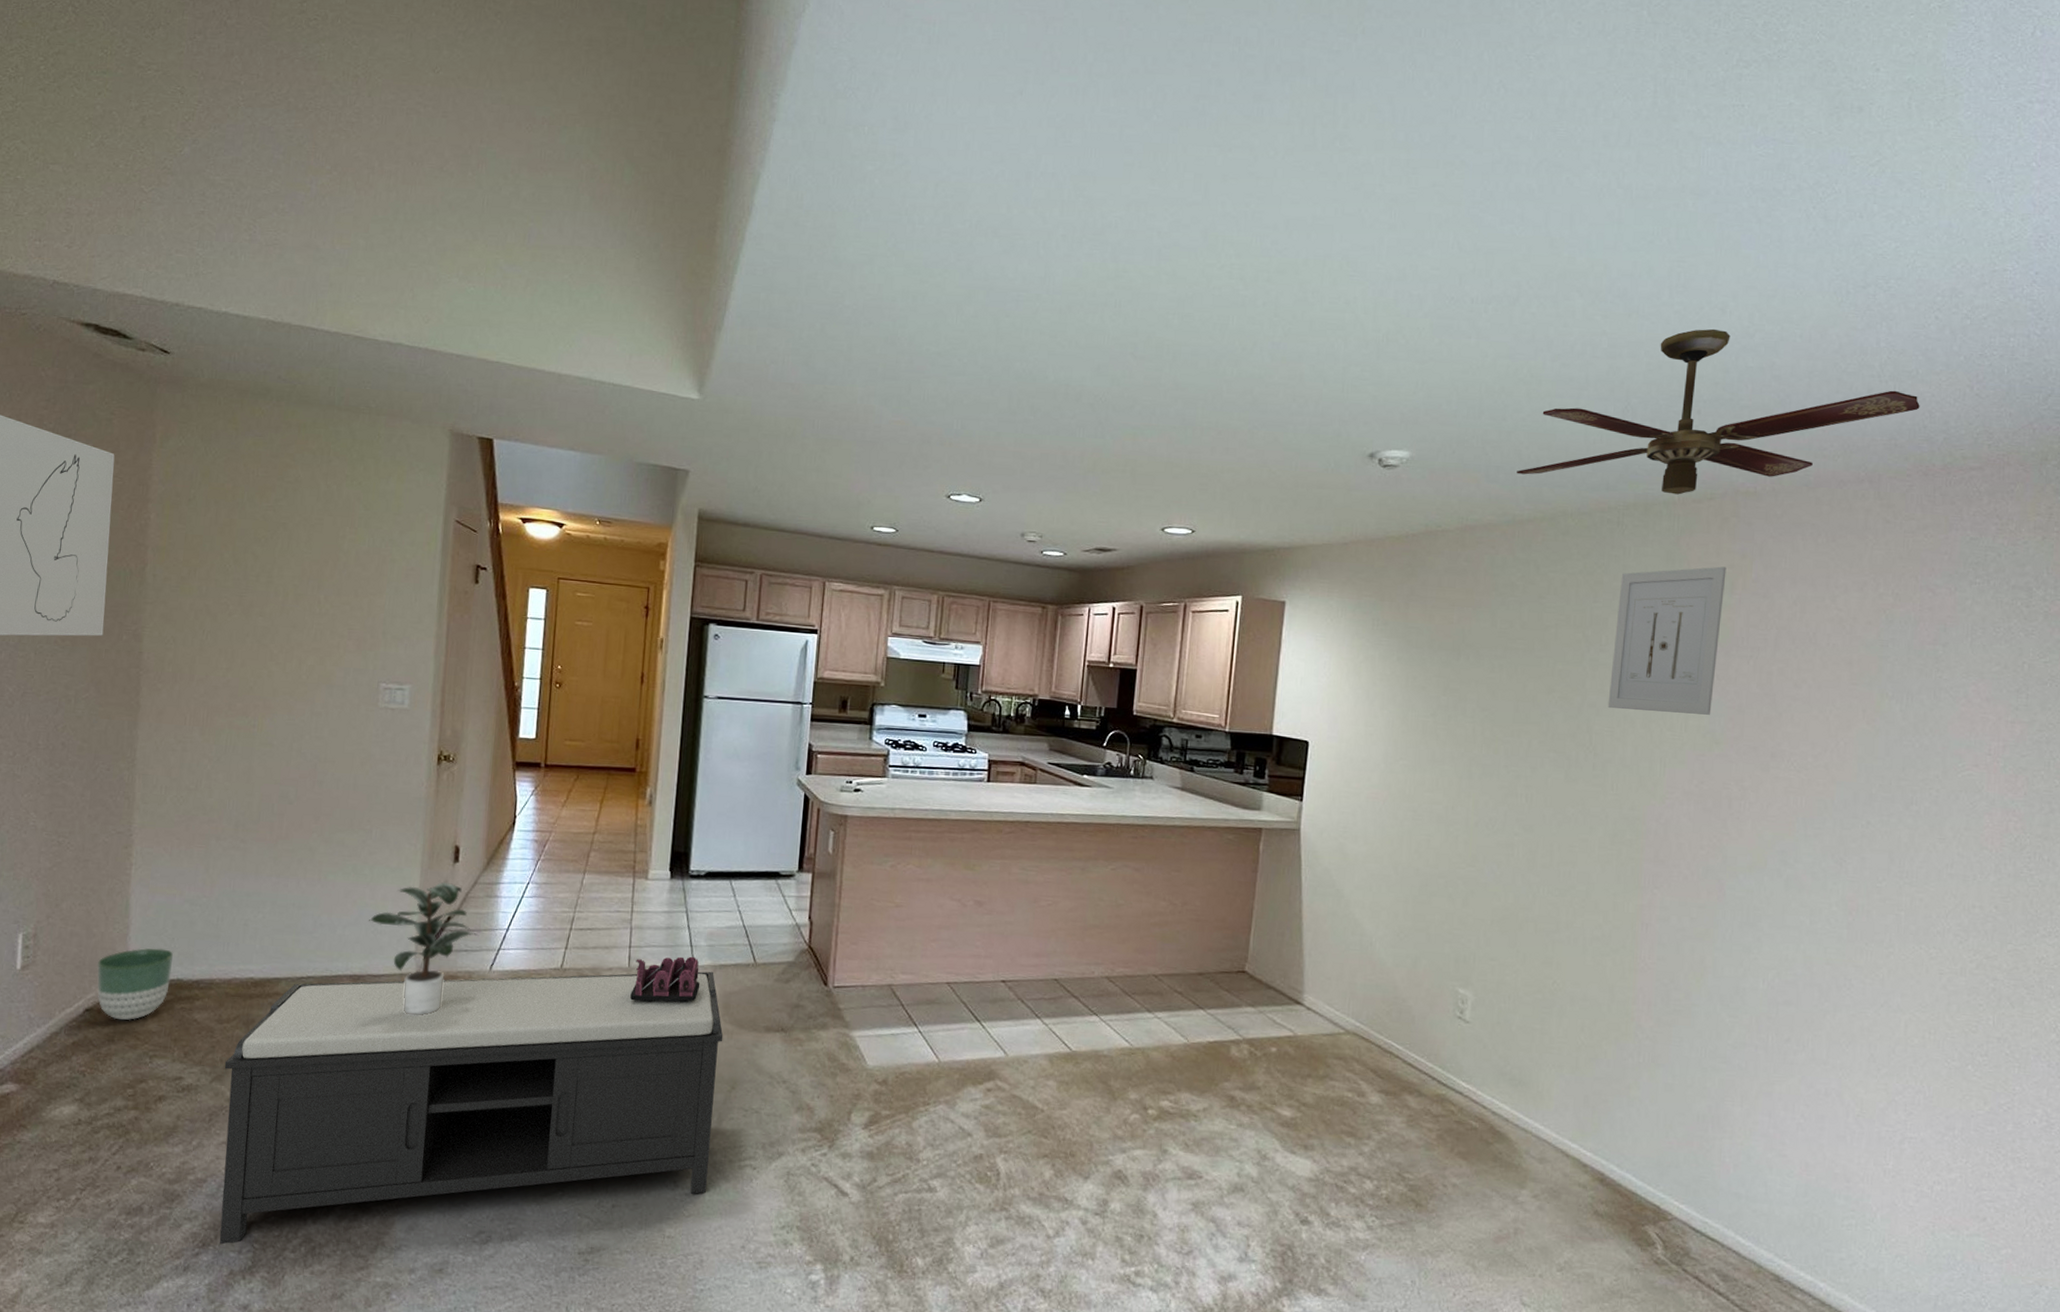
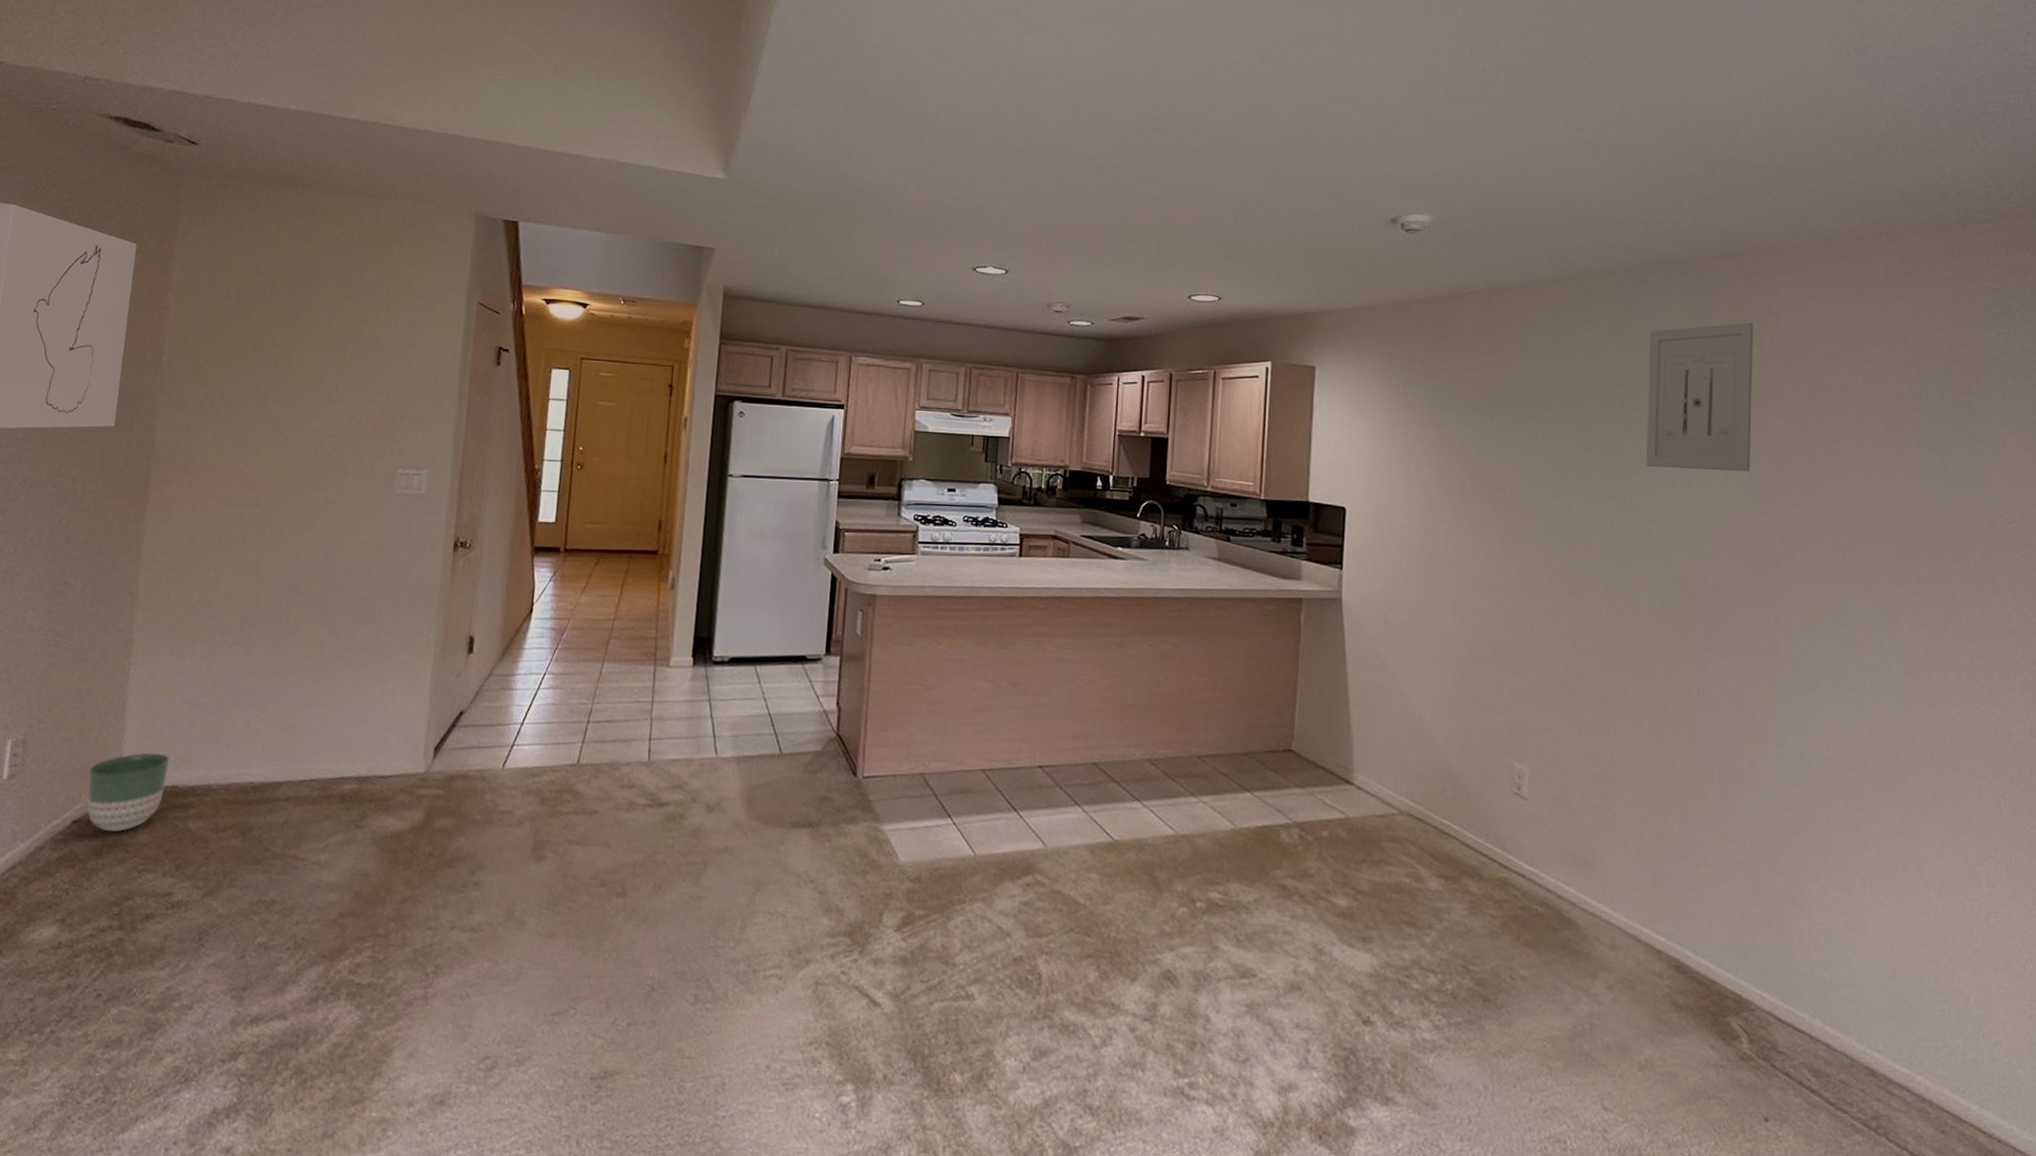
bench: present [219,971,724,1245] -> none [203,763,748,1079]
potted plant: present [369,881,478,1016] -> none [377,674,491,820]
decorative box: present [630,956,700,1003] -> none [650,748,724,799]
ceiling fan: present [1517,328,1920,495] -> none [1538,92,1929,253]

